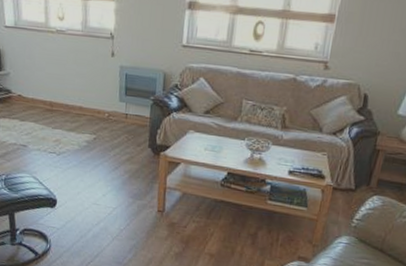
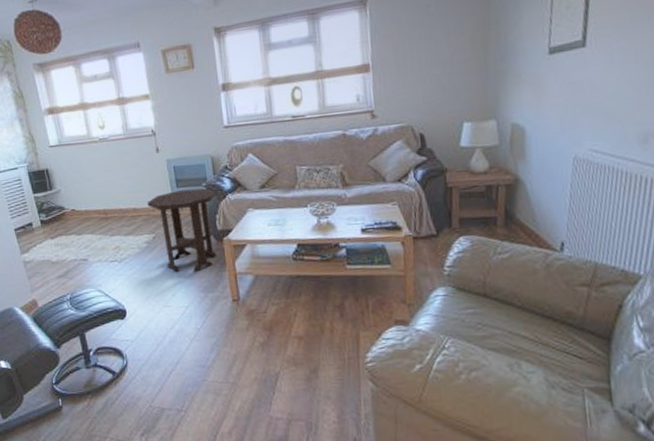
side table: none [93,98,162,178] -> present [146,188,217,272]

